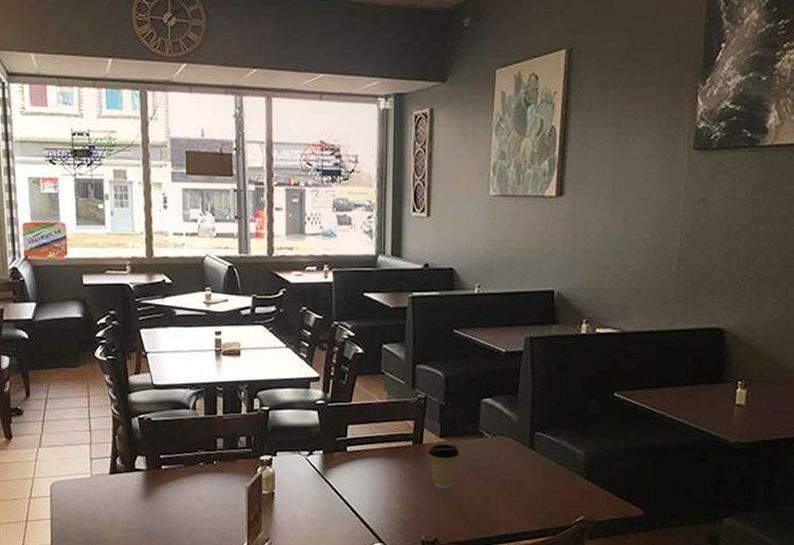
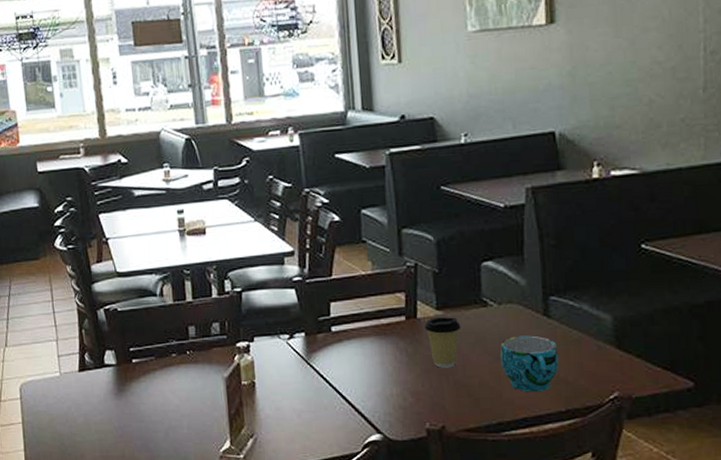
cup: none [490,464,538,513] -> present [500,335,559,392]

